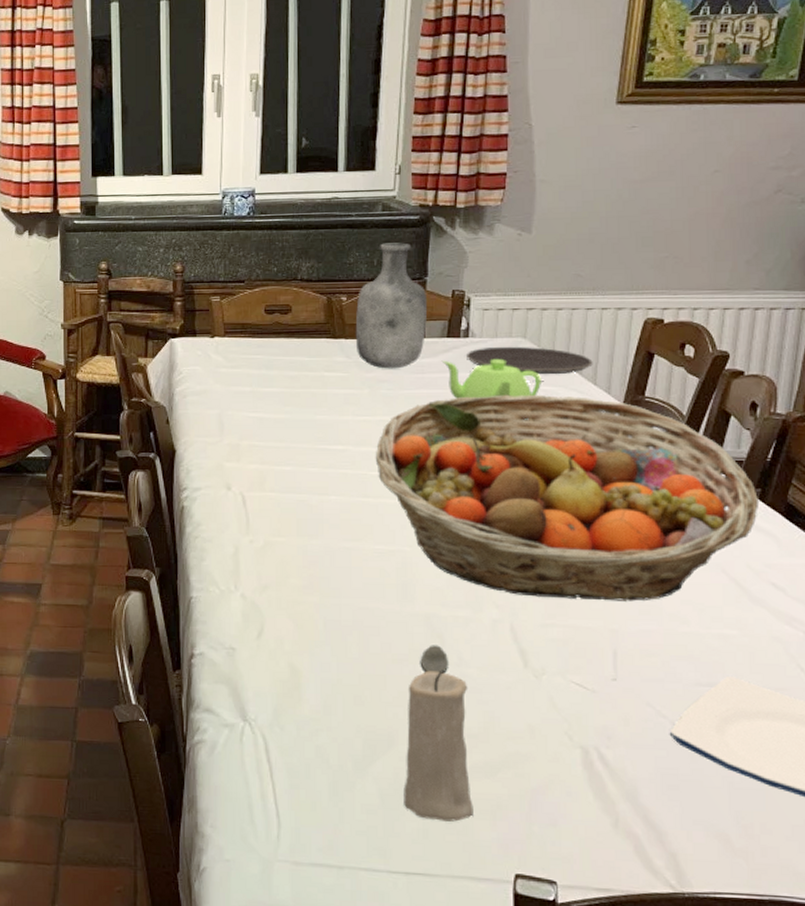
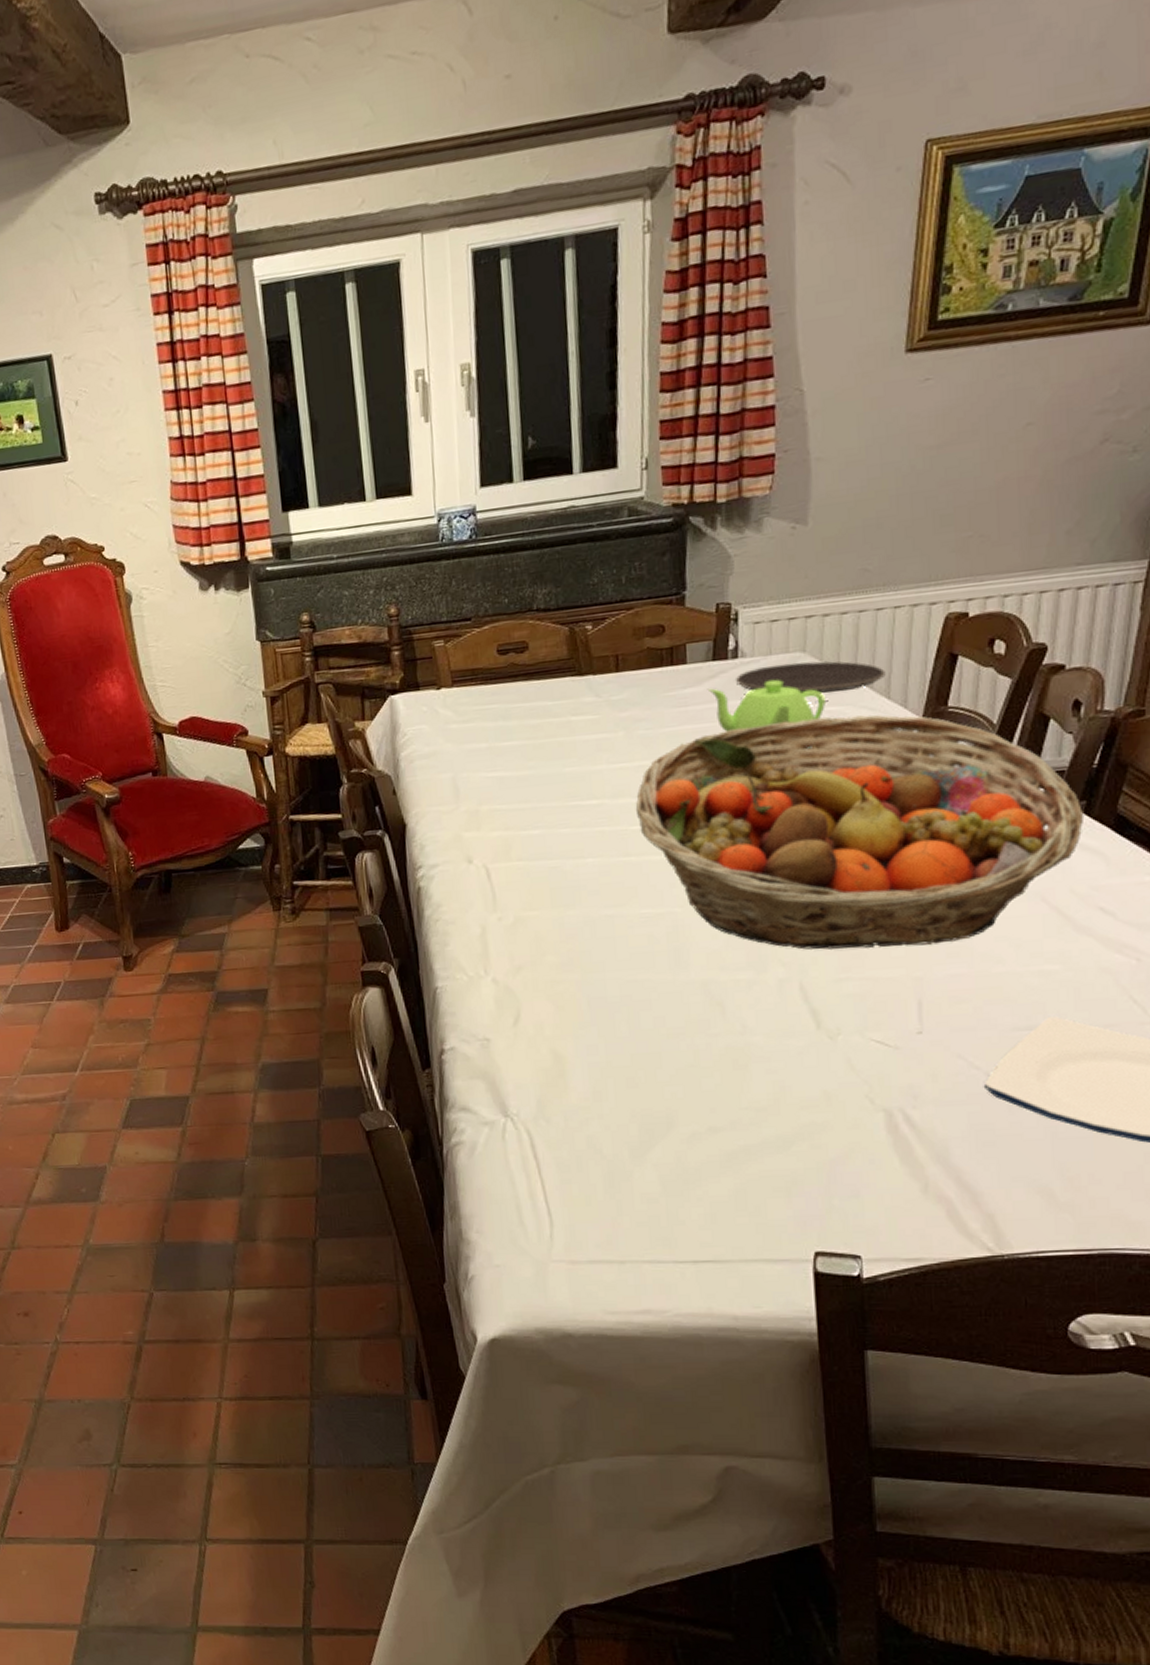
vase: present [355,242,428,369] -> none [604,552,688,706]
candle: present [404,669,474,822] -> none [686,1040,766,1204]
spoon: present [420,645,448,673] -> none [698,1013,731,1045]

